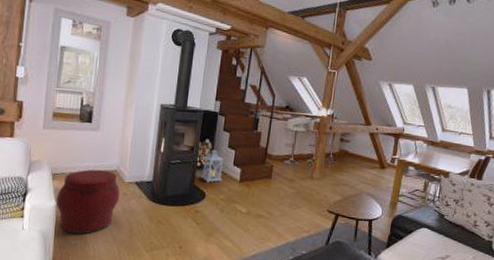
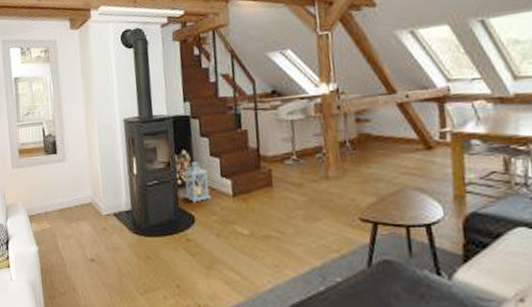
ottoman: present [56,169,120,235] -> none [37,204,101,282]

